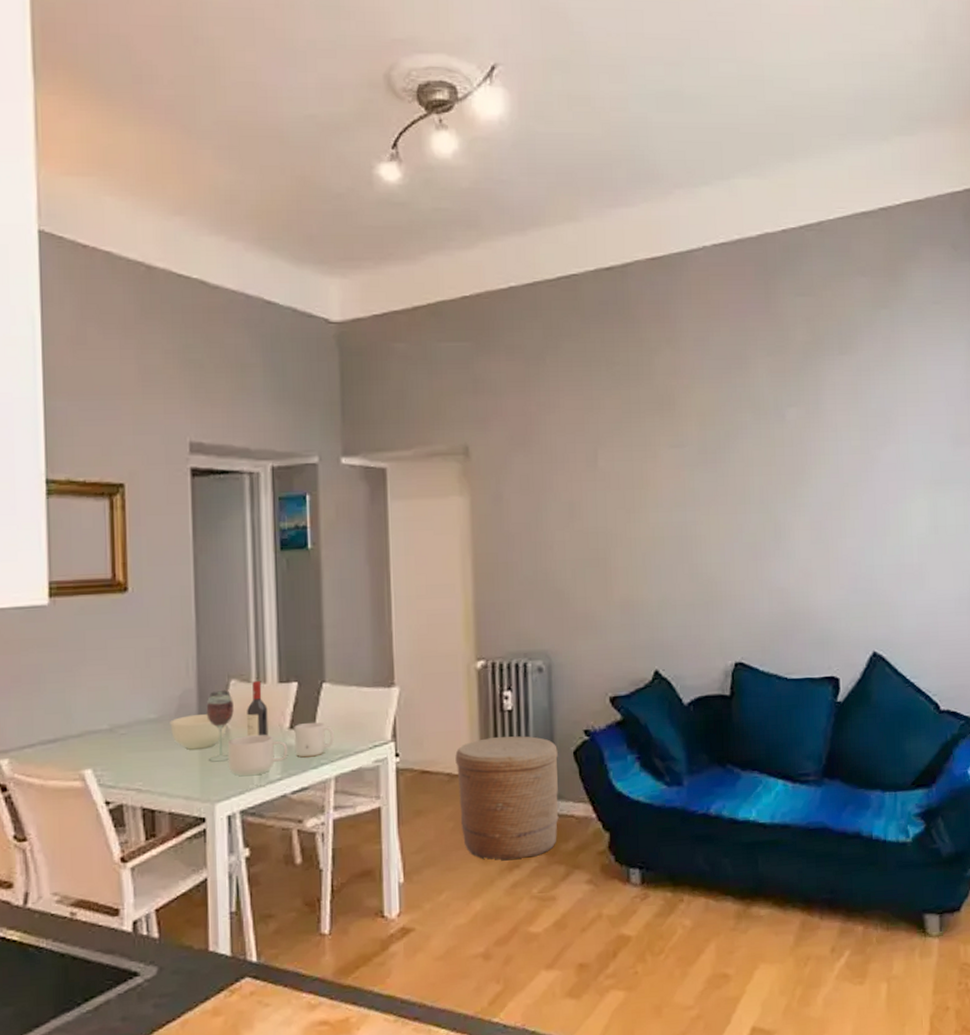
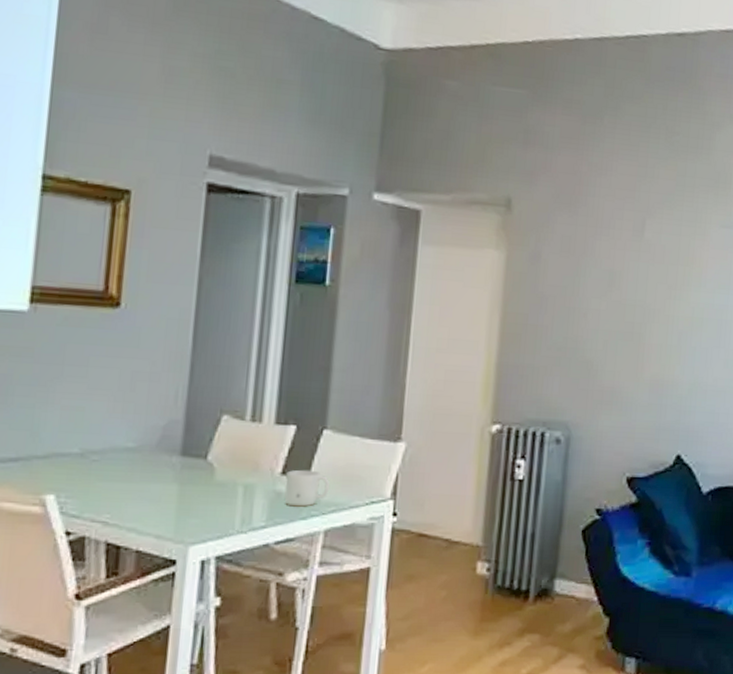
bowl: present [170,713,227,750] -> none [149,448,212,486]
wineglass: present [206,690,234,762] -> none [188,425,223,502]
cup: present [227,734,287,777] -> none [208,476,276,521]
wine bottle: present [246,681,268,737] -> none [233,419,260,479]
basket: present [455,736,559,861] -> none [454,506,566,637]

